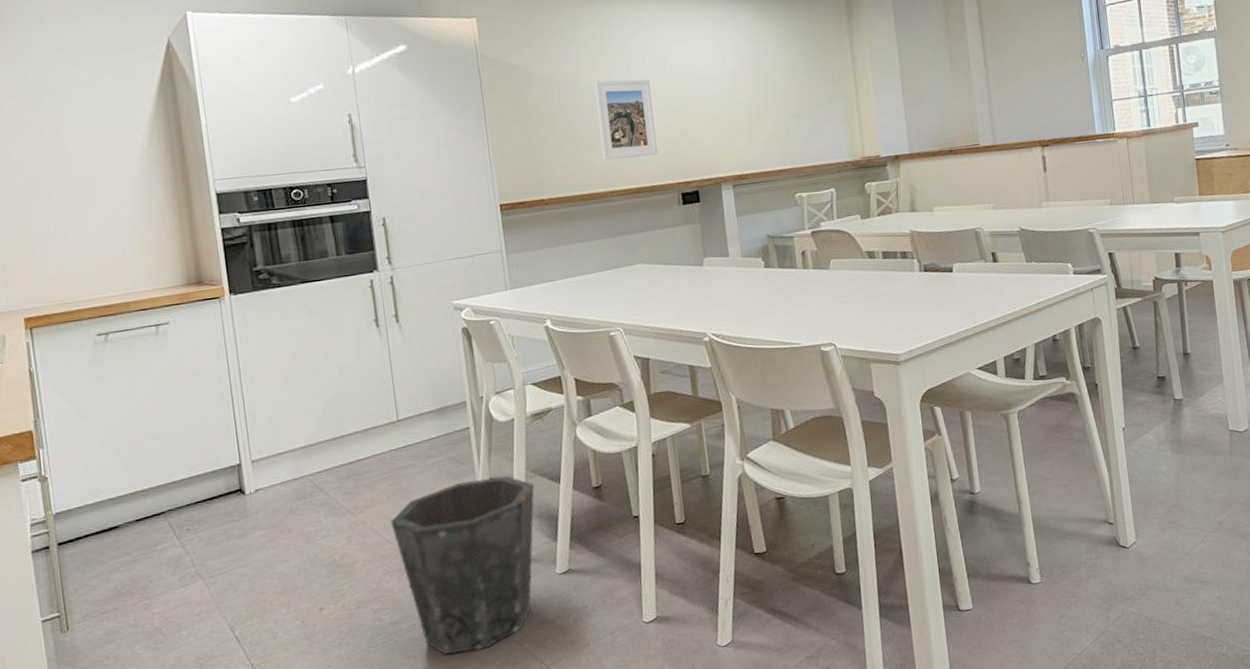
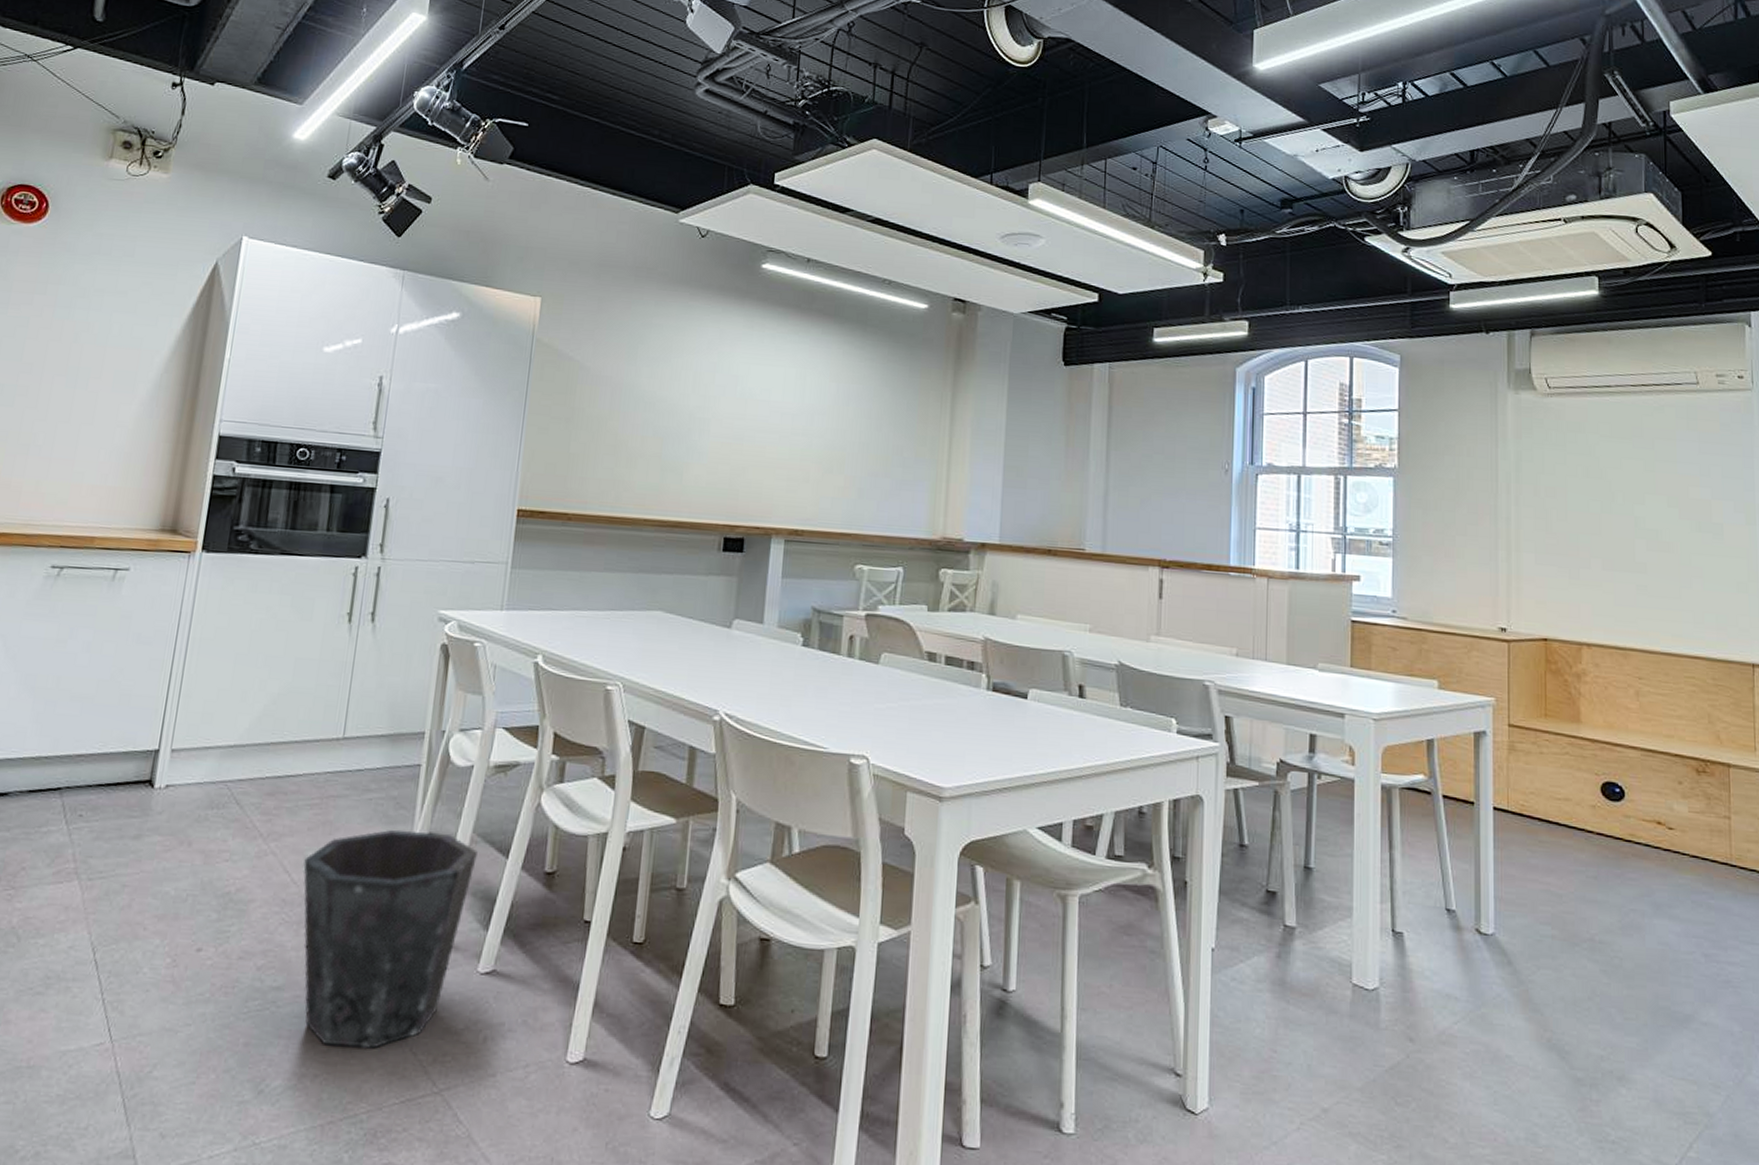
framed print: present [593,79,658,160] -> none [643,391,716,488]

